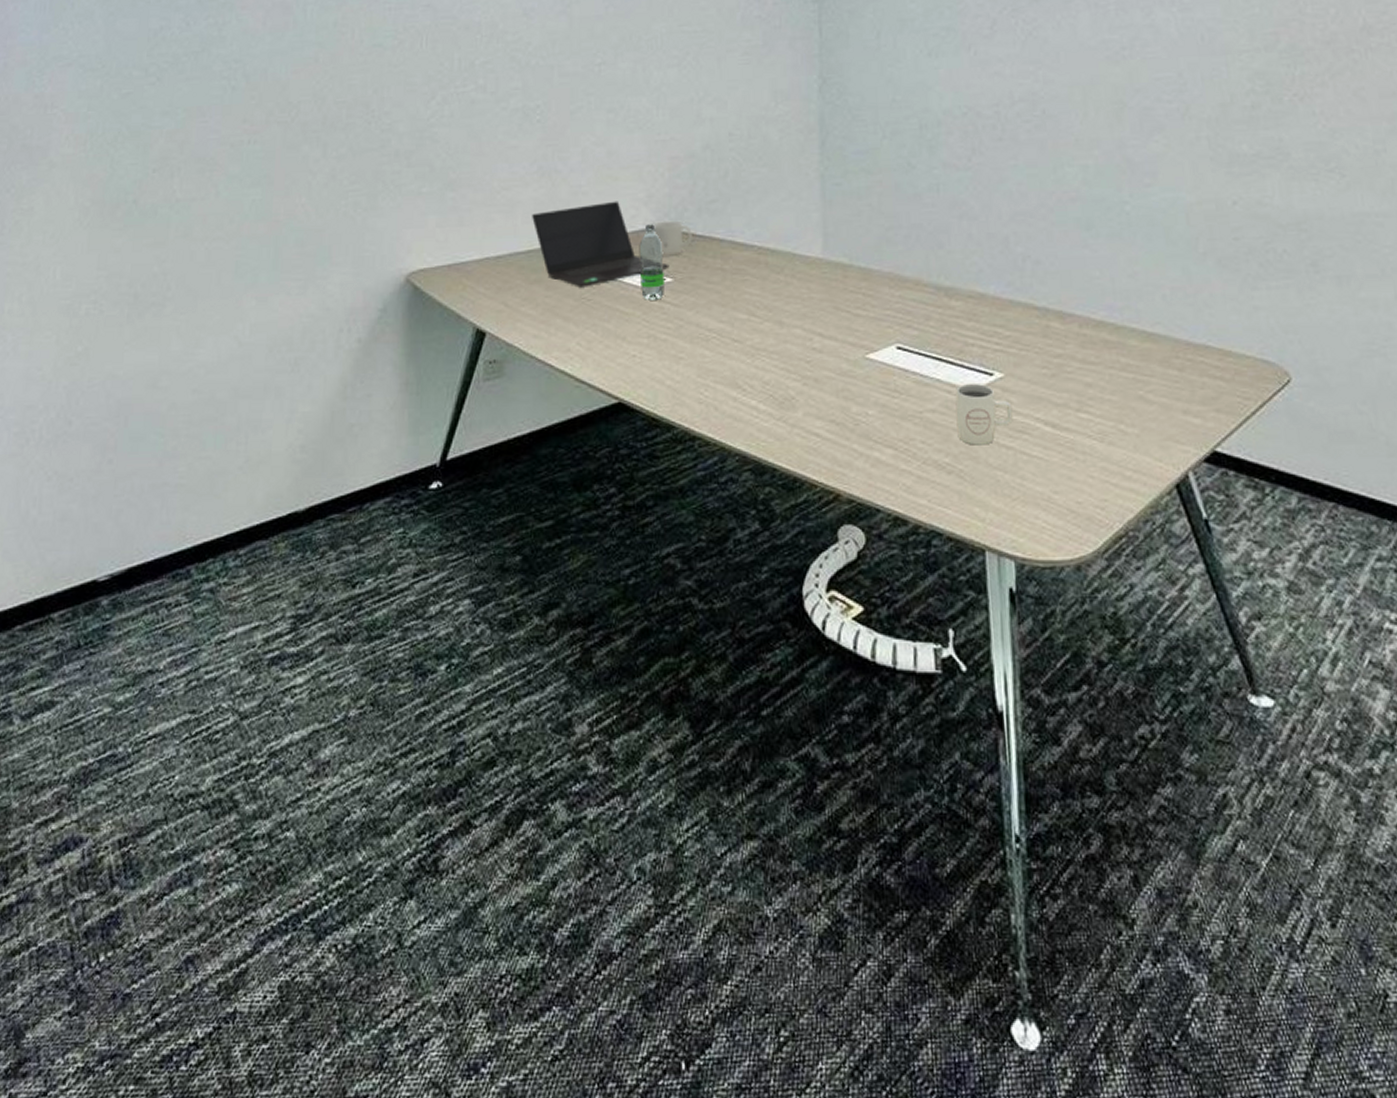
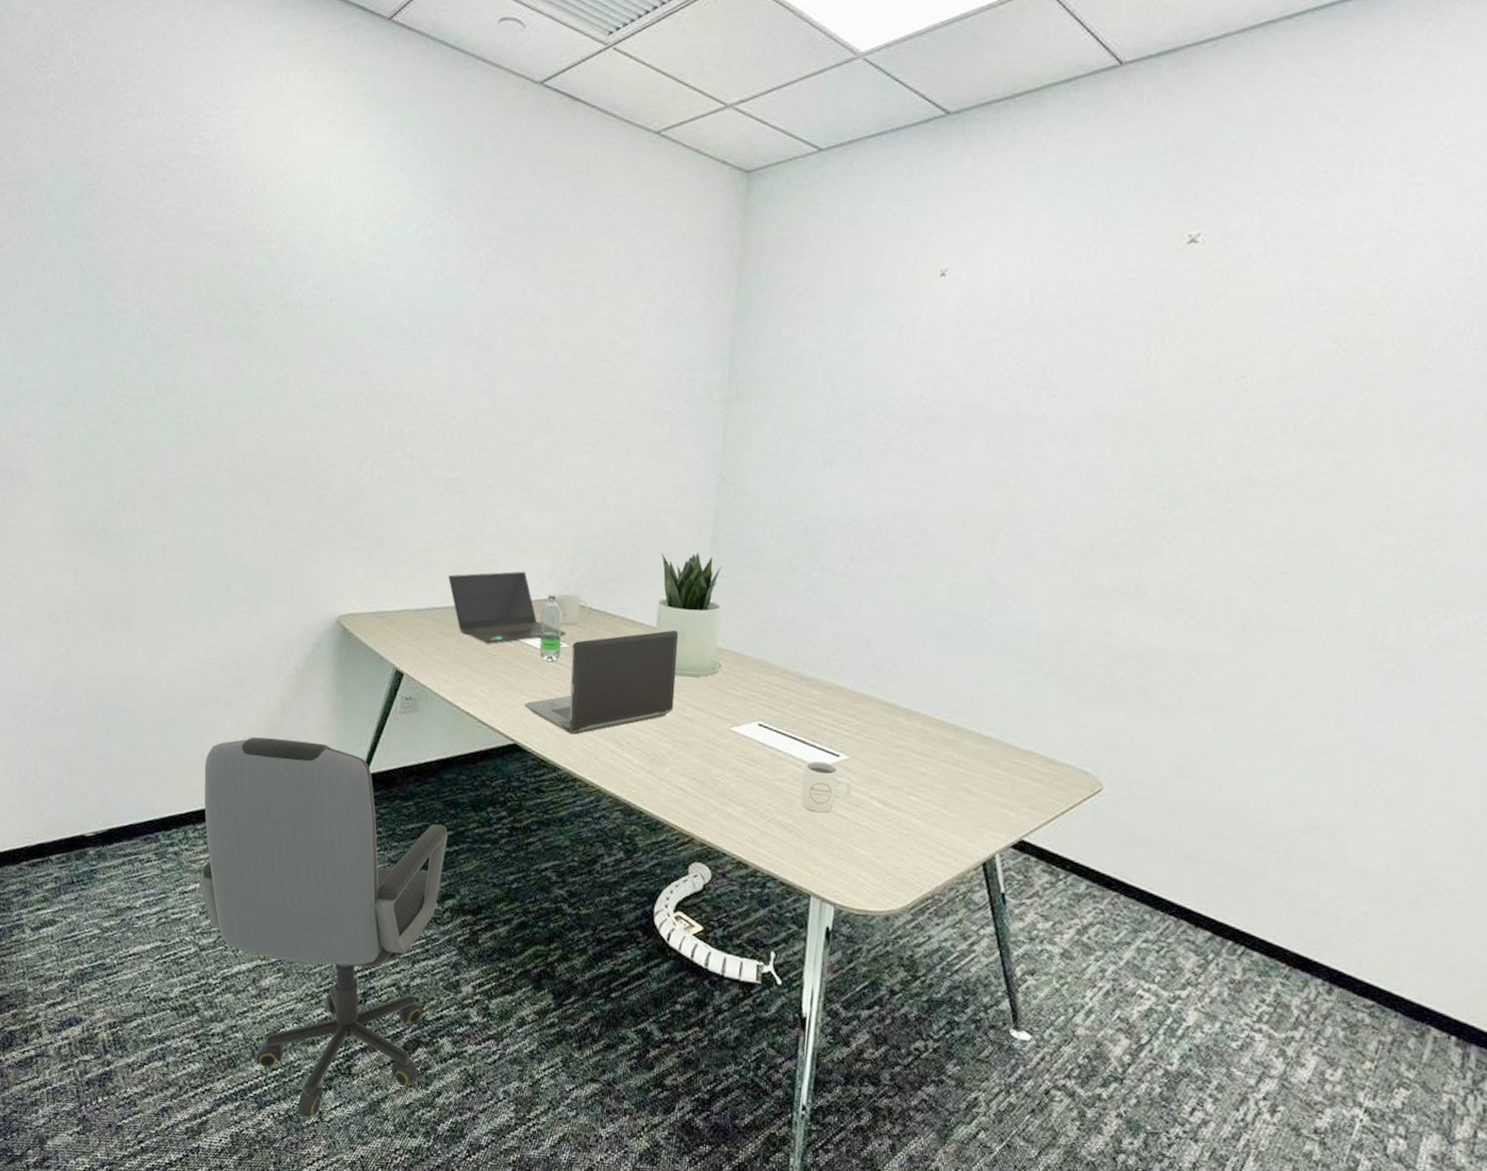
office chair: none [240,428,548,945] -> present [198,737,449,1118]
laptop computer: none [629,249,799,384] -> present [525,630,679,735]
planter: none [767,161,850,302] -> present [655,552,725,677]

